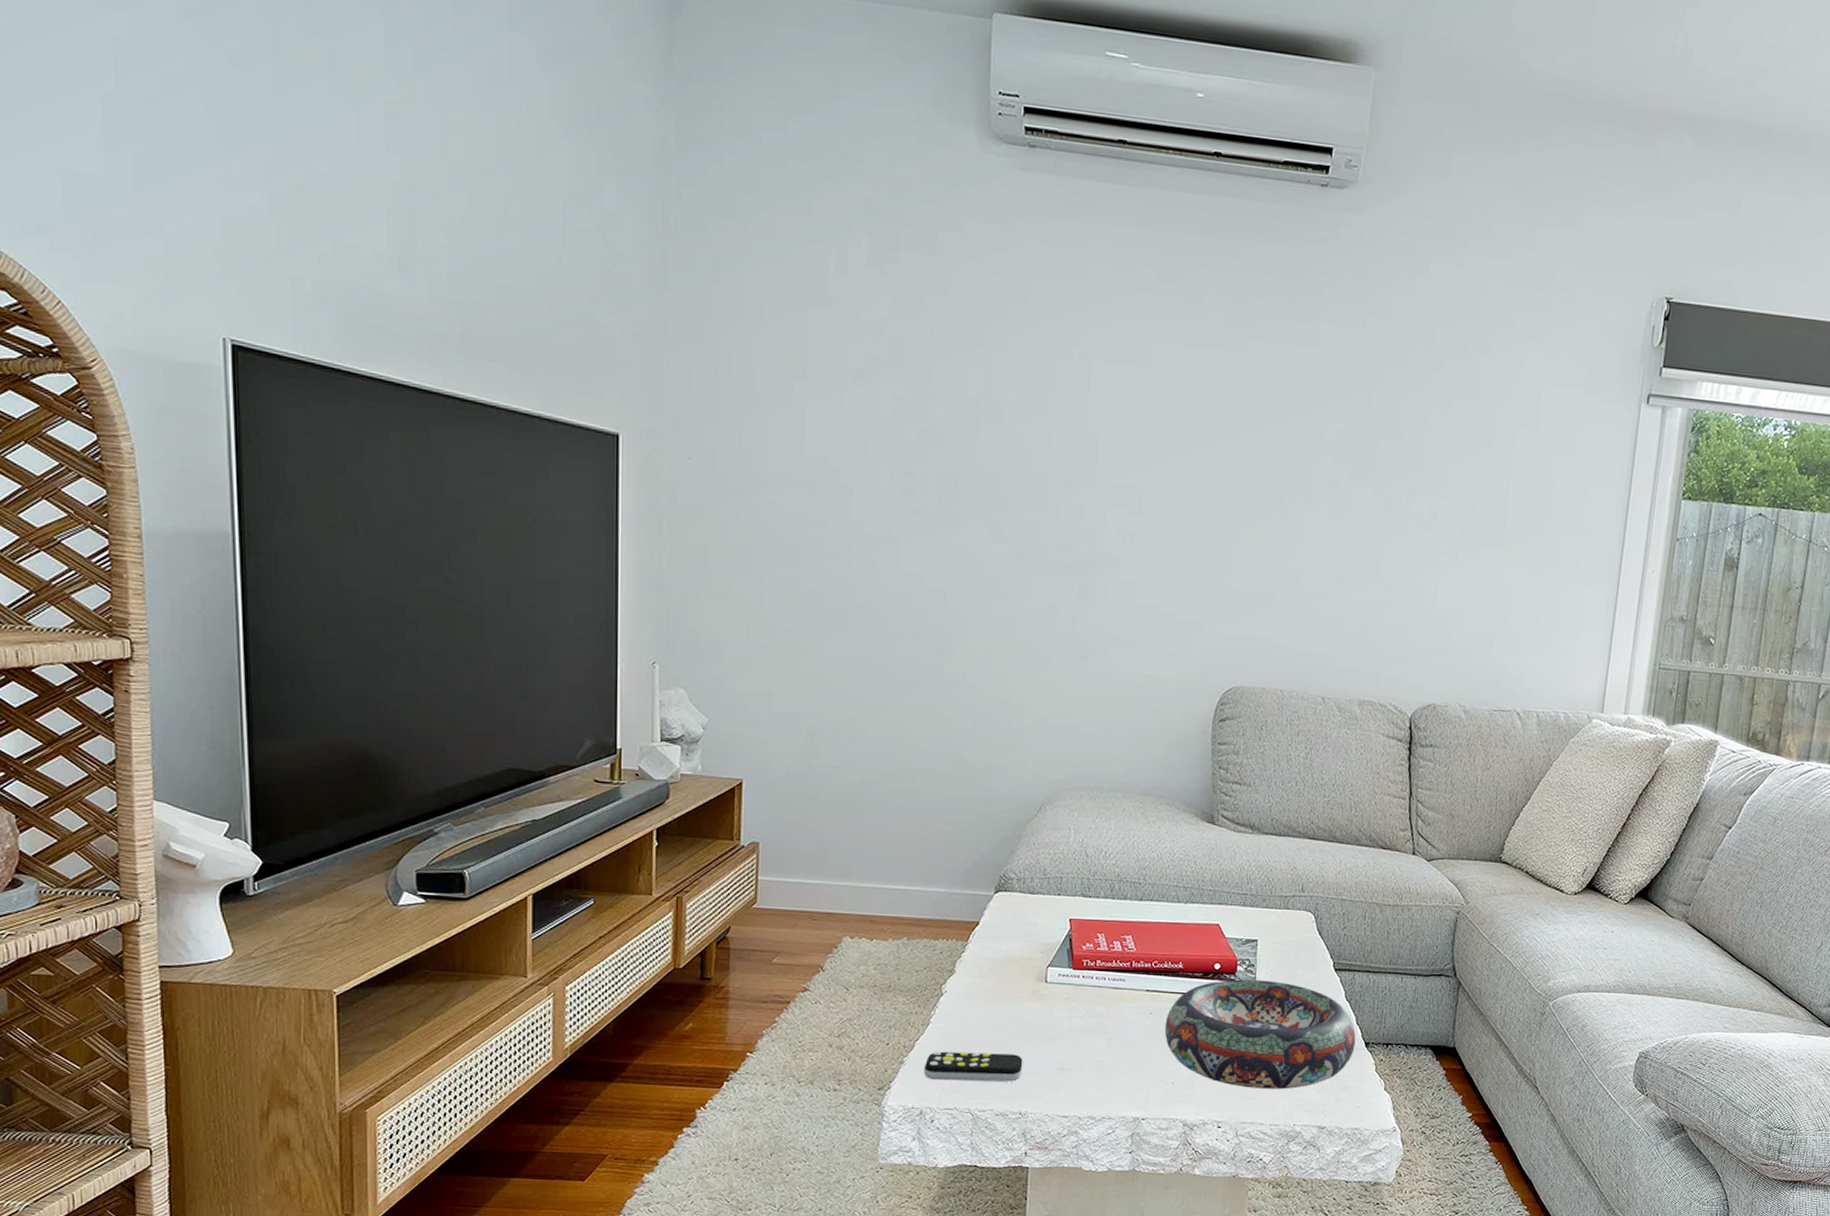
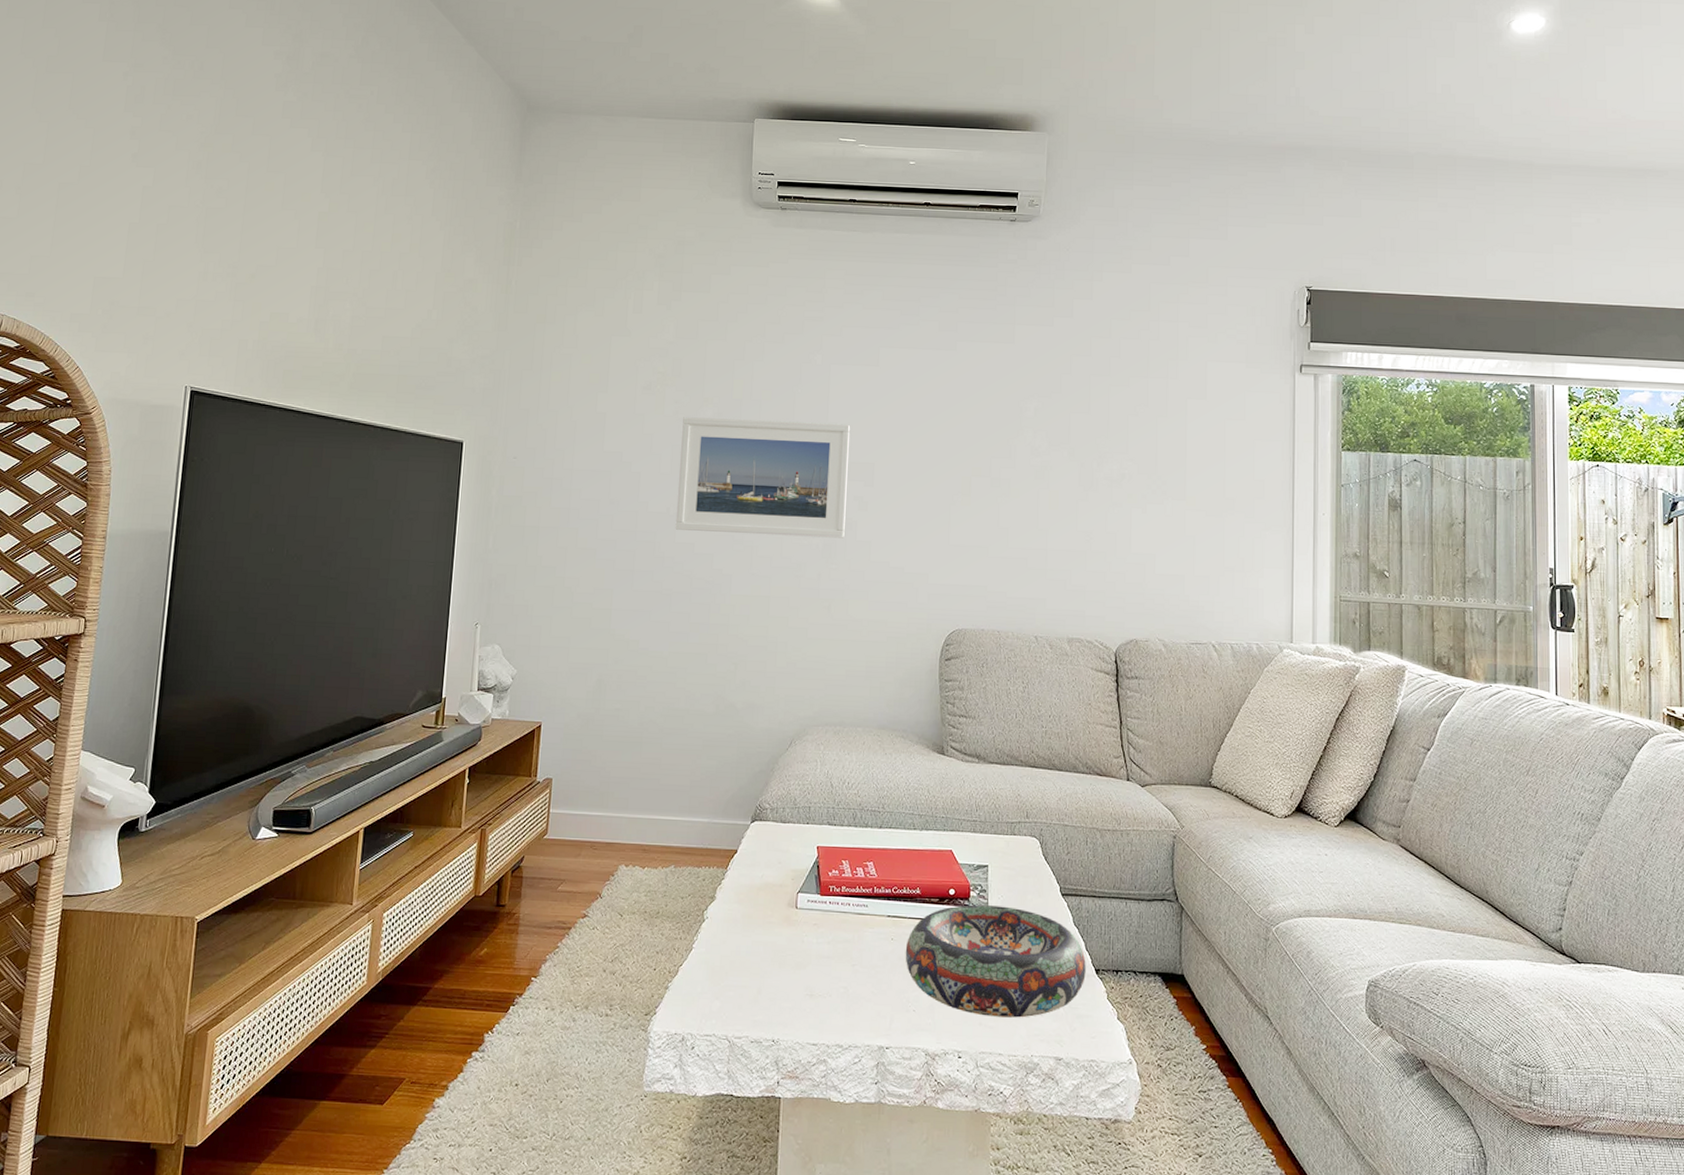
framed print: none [898,417,1115,577] -> present [675,417,851,538]
remote control: present [923,1051,1023,1082] -> none [686,976,776,1008]

